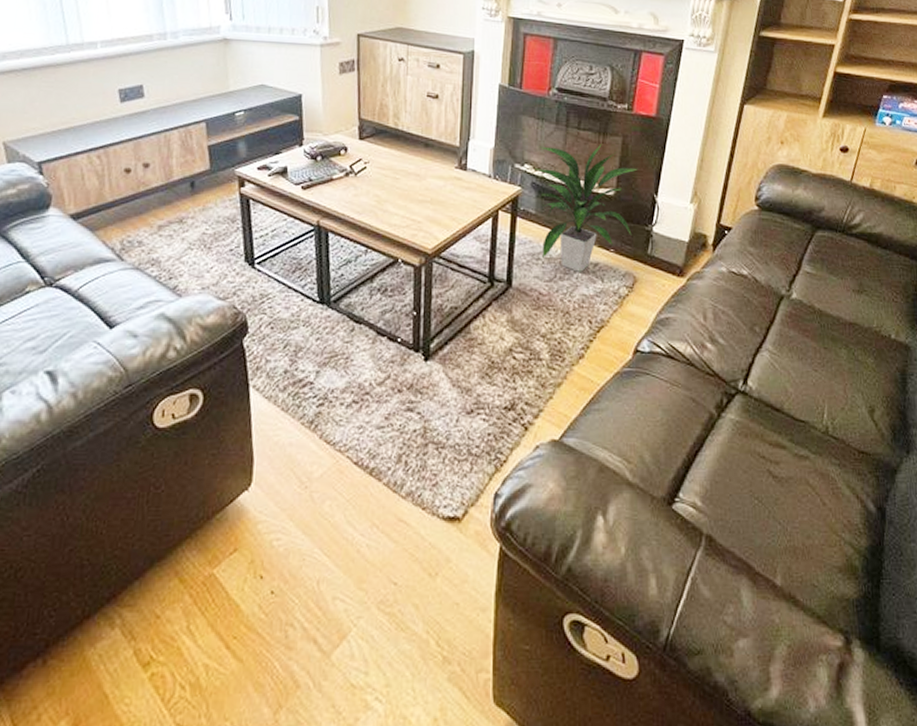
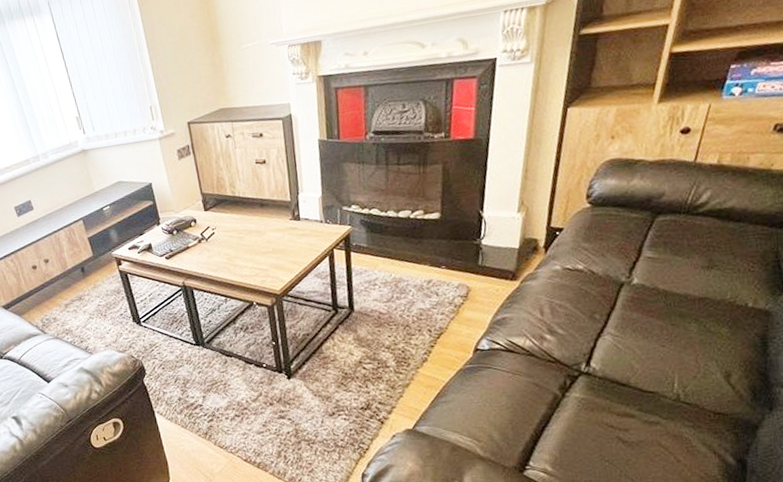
indoor plant: present [535,144,638,272] -> none [361,174,461,290]

